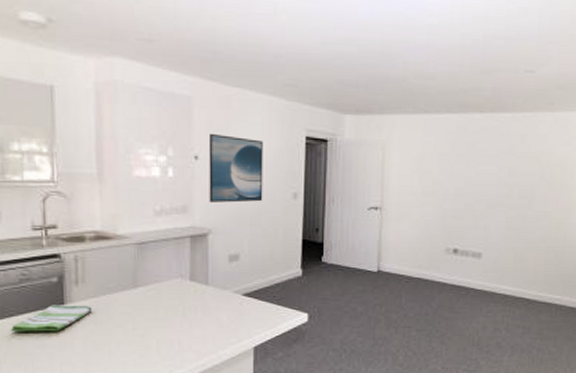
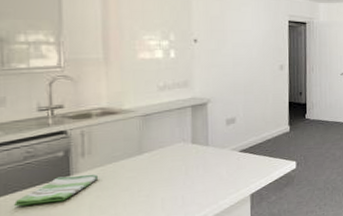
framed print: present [208,133,263,203] -> none [206,20,255,77]

